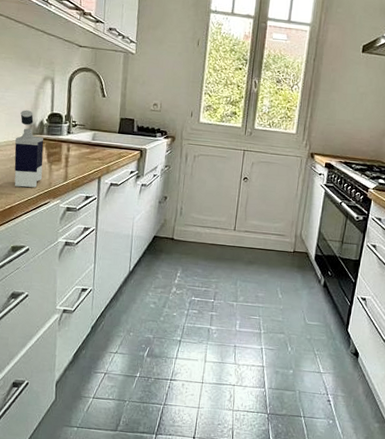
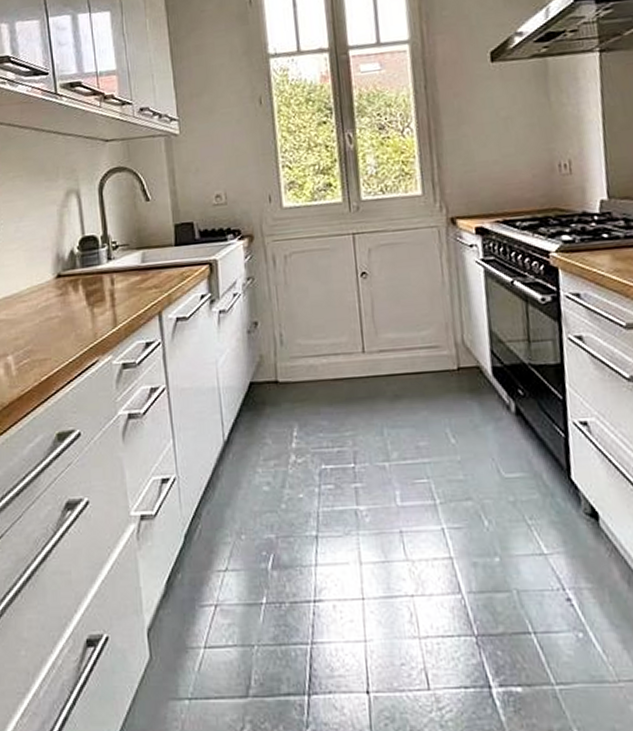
perfume bottle: present [14,110,44,188] -> none [41,239,84,348]

